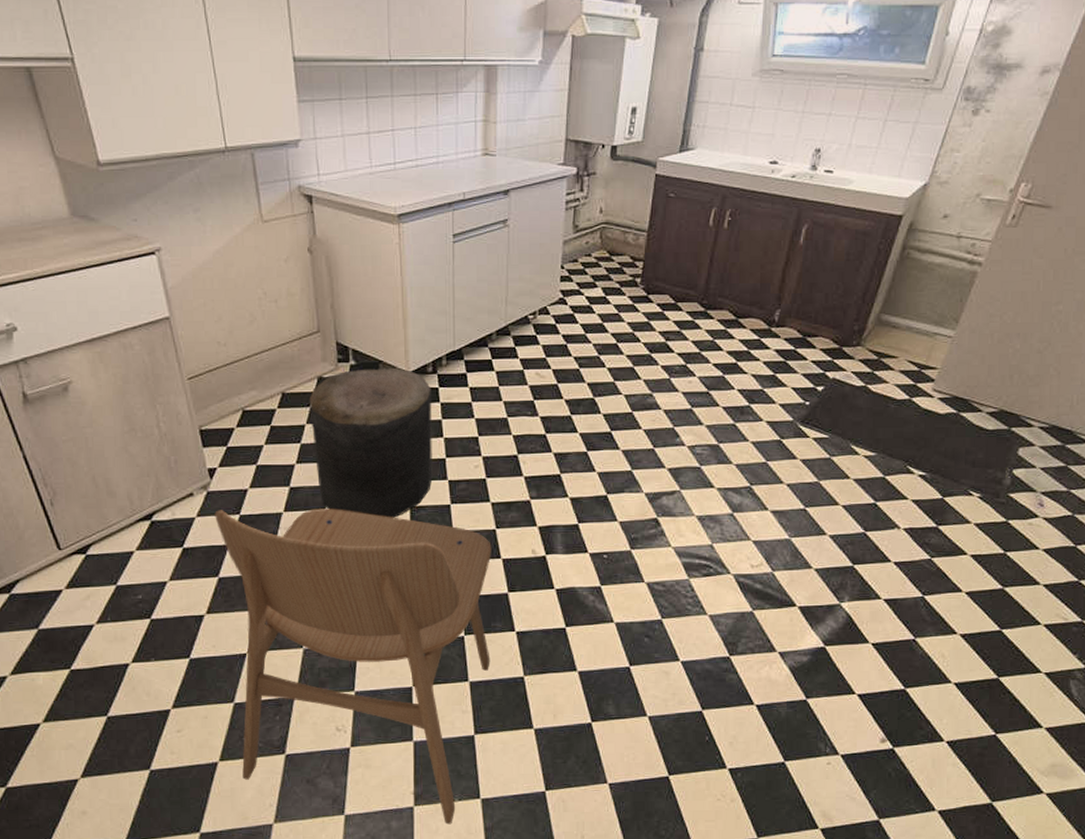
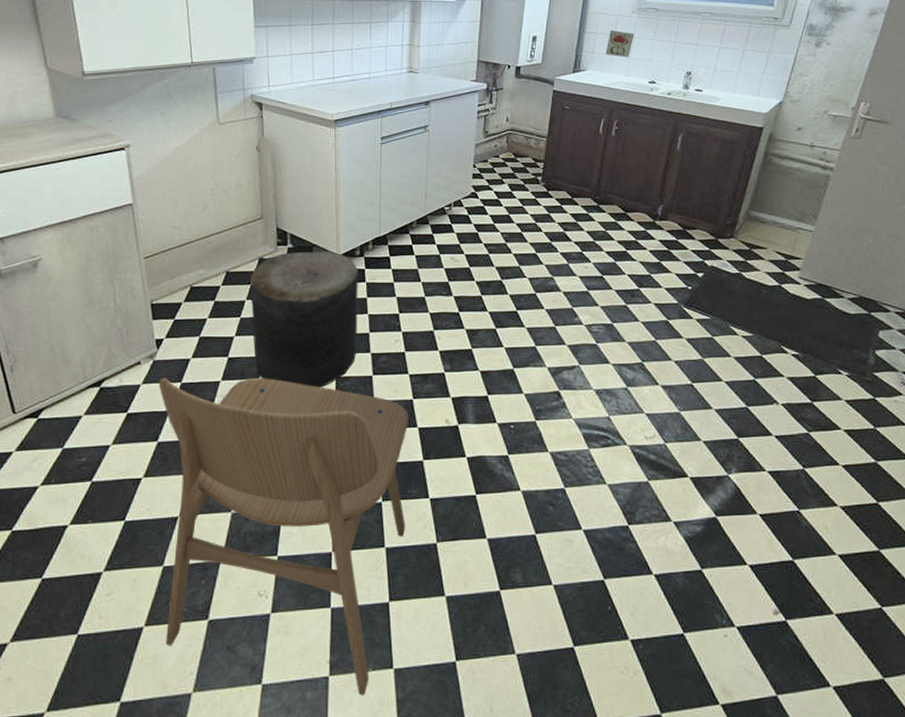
decorative tile: none [719,99,754,132] -> present [606,30,634,58]

